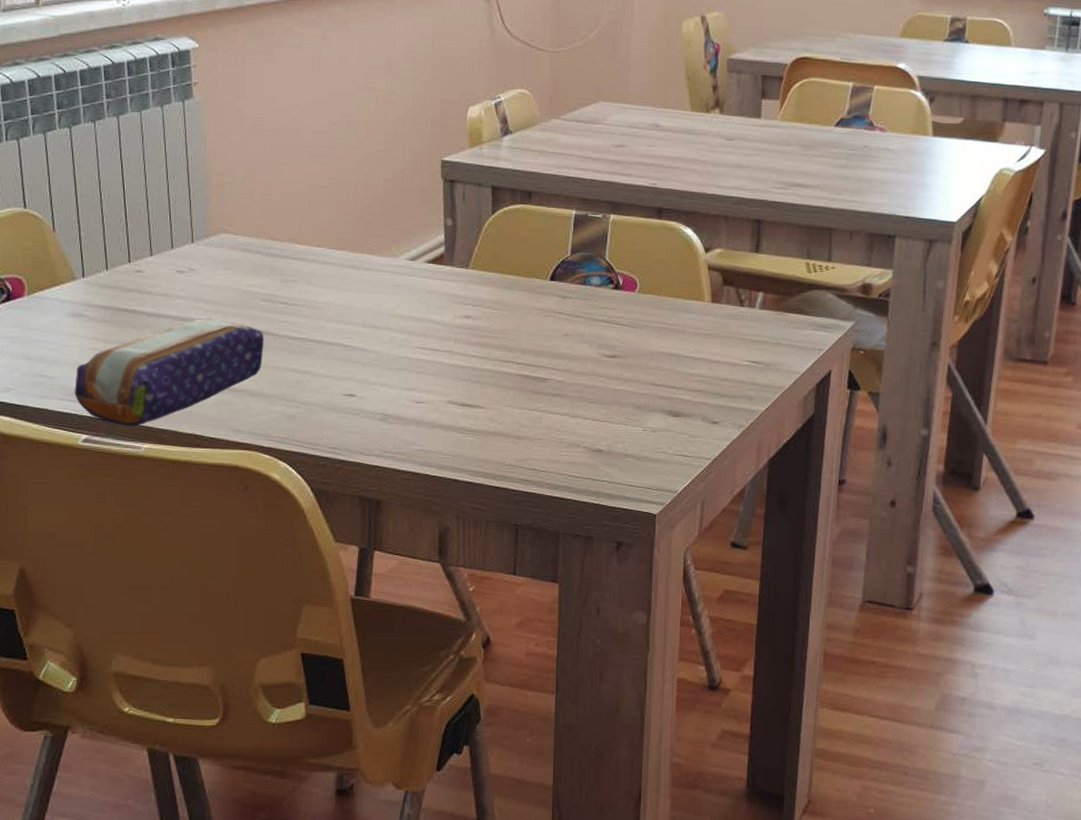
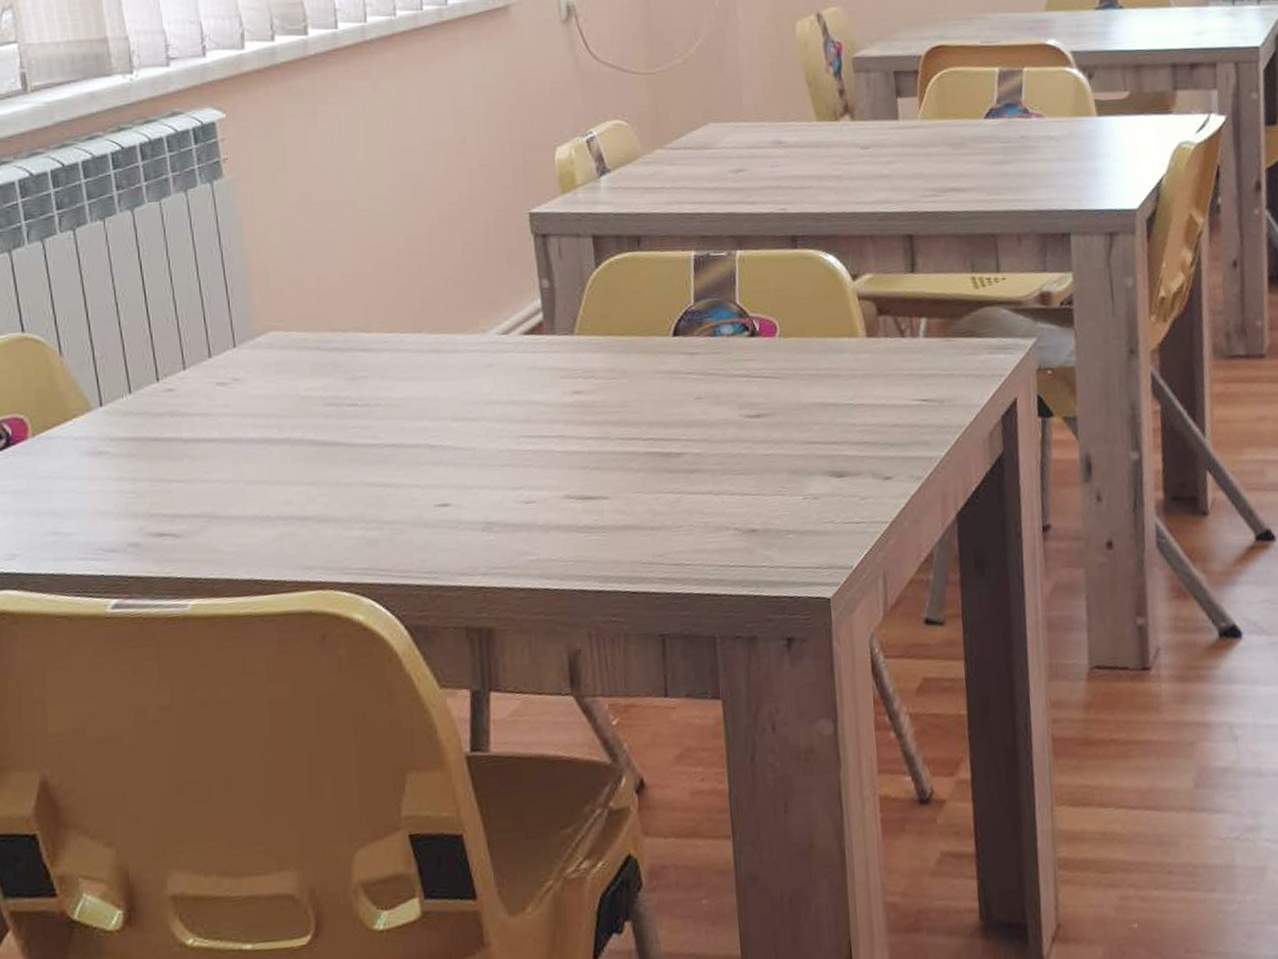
pencil case: present [74,318,264,427] -> none [98,434,332,582]

